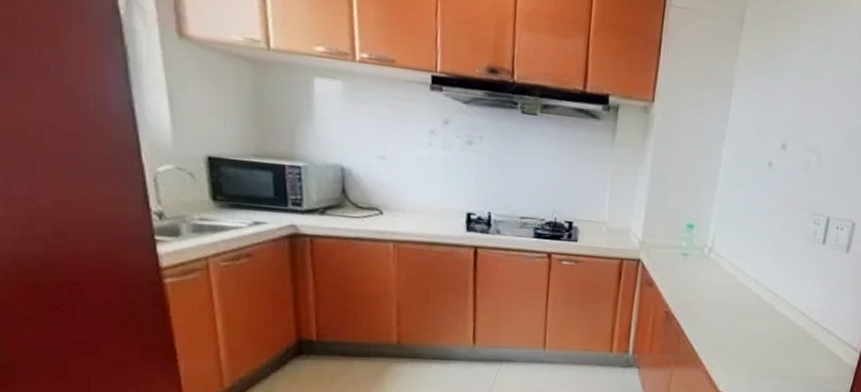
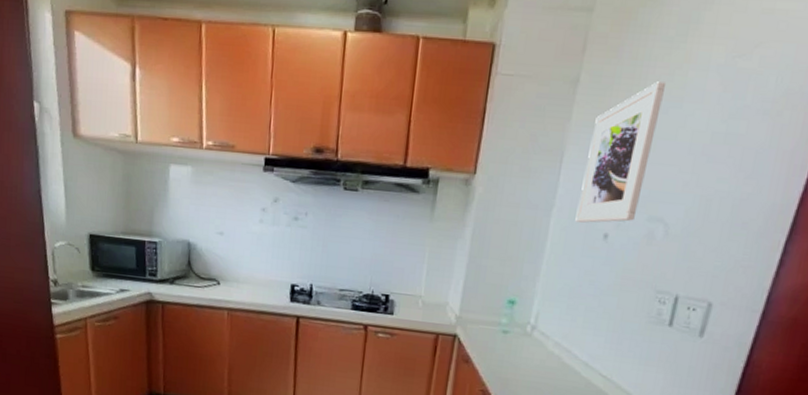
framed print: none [744,25,817,152] -> present [575,81,667,223]

